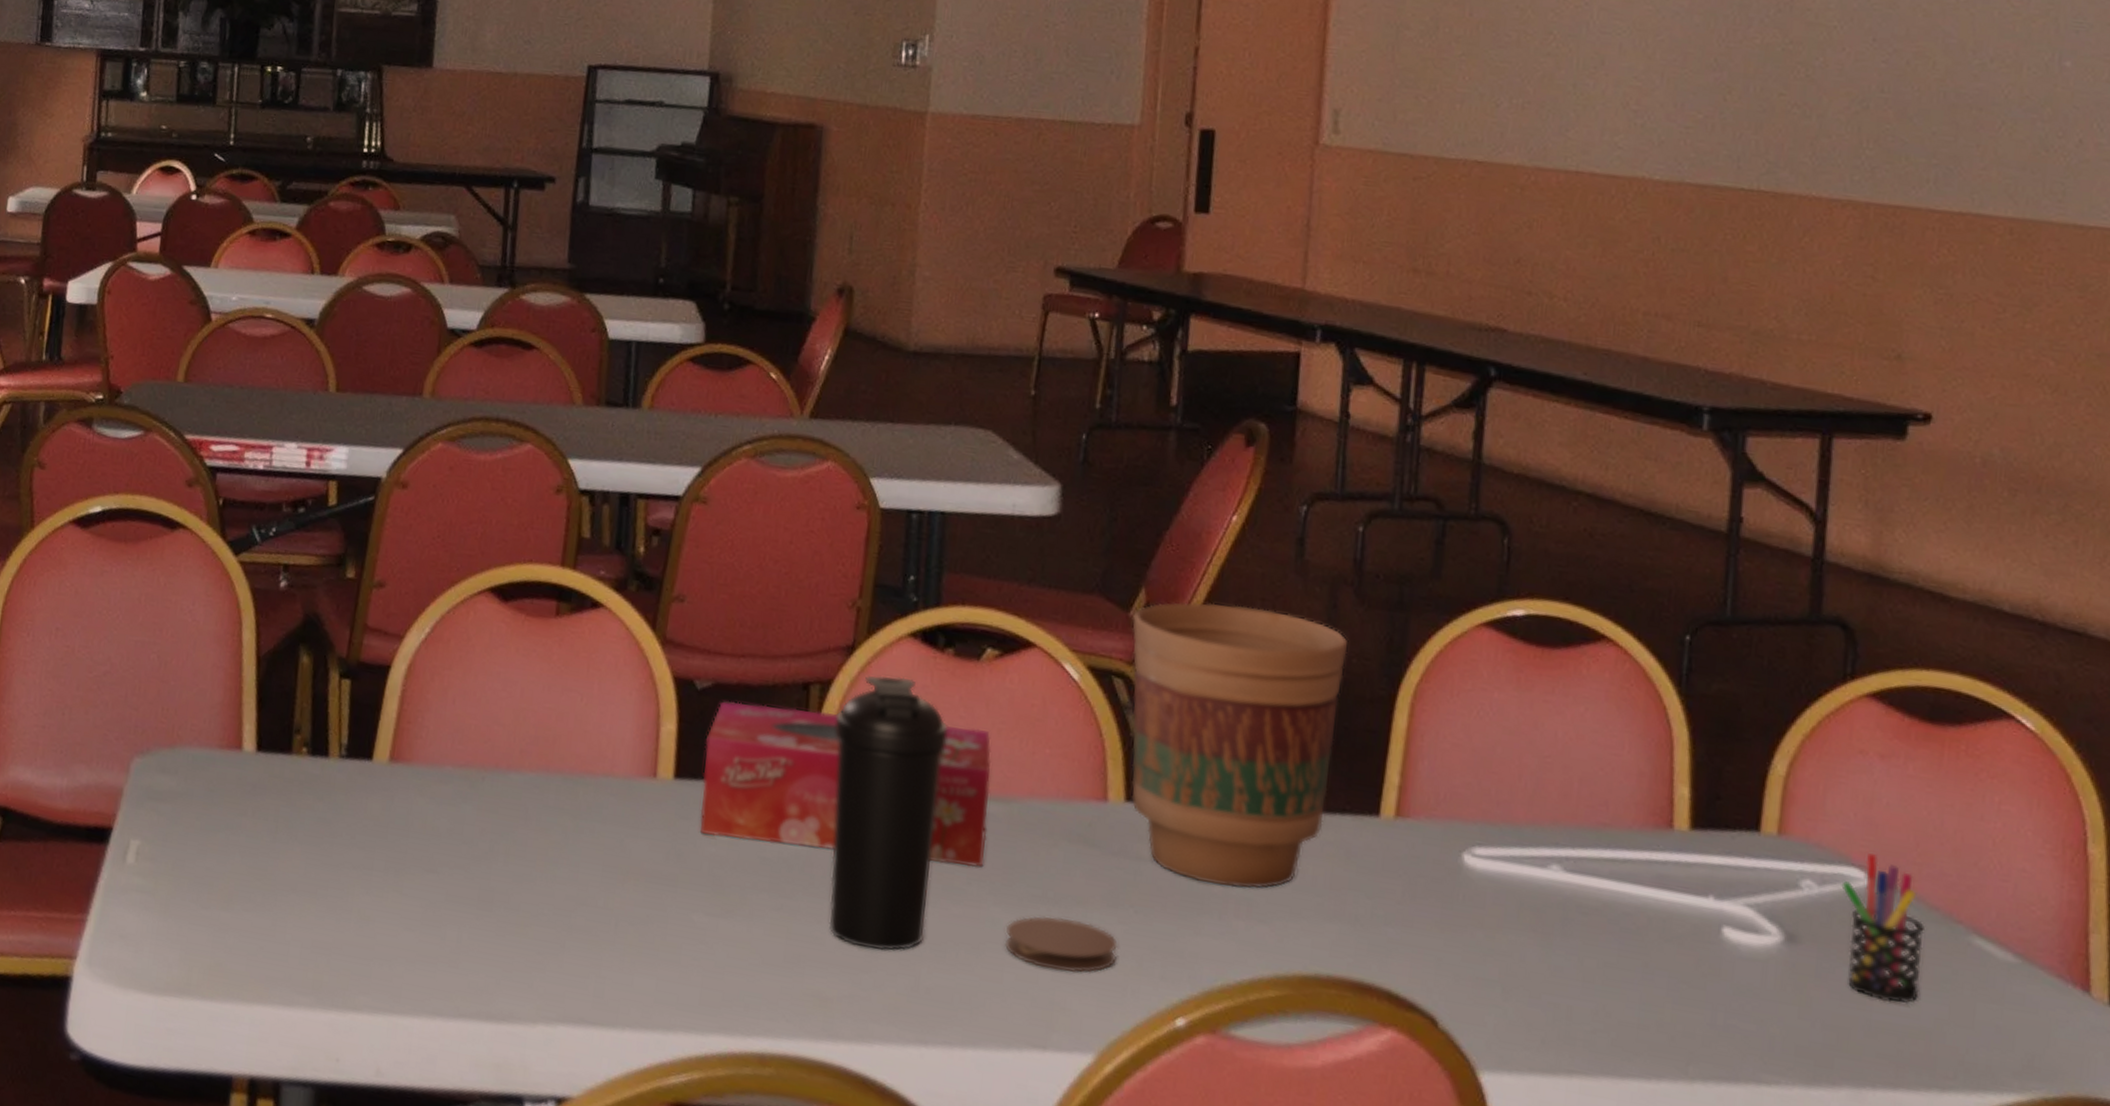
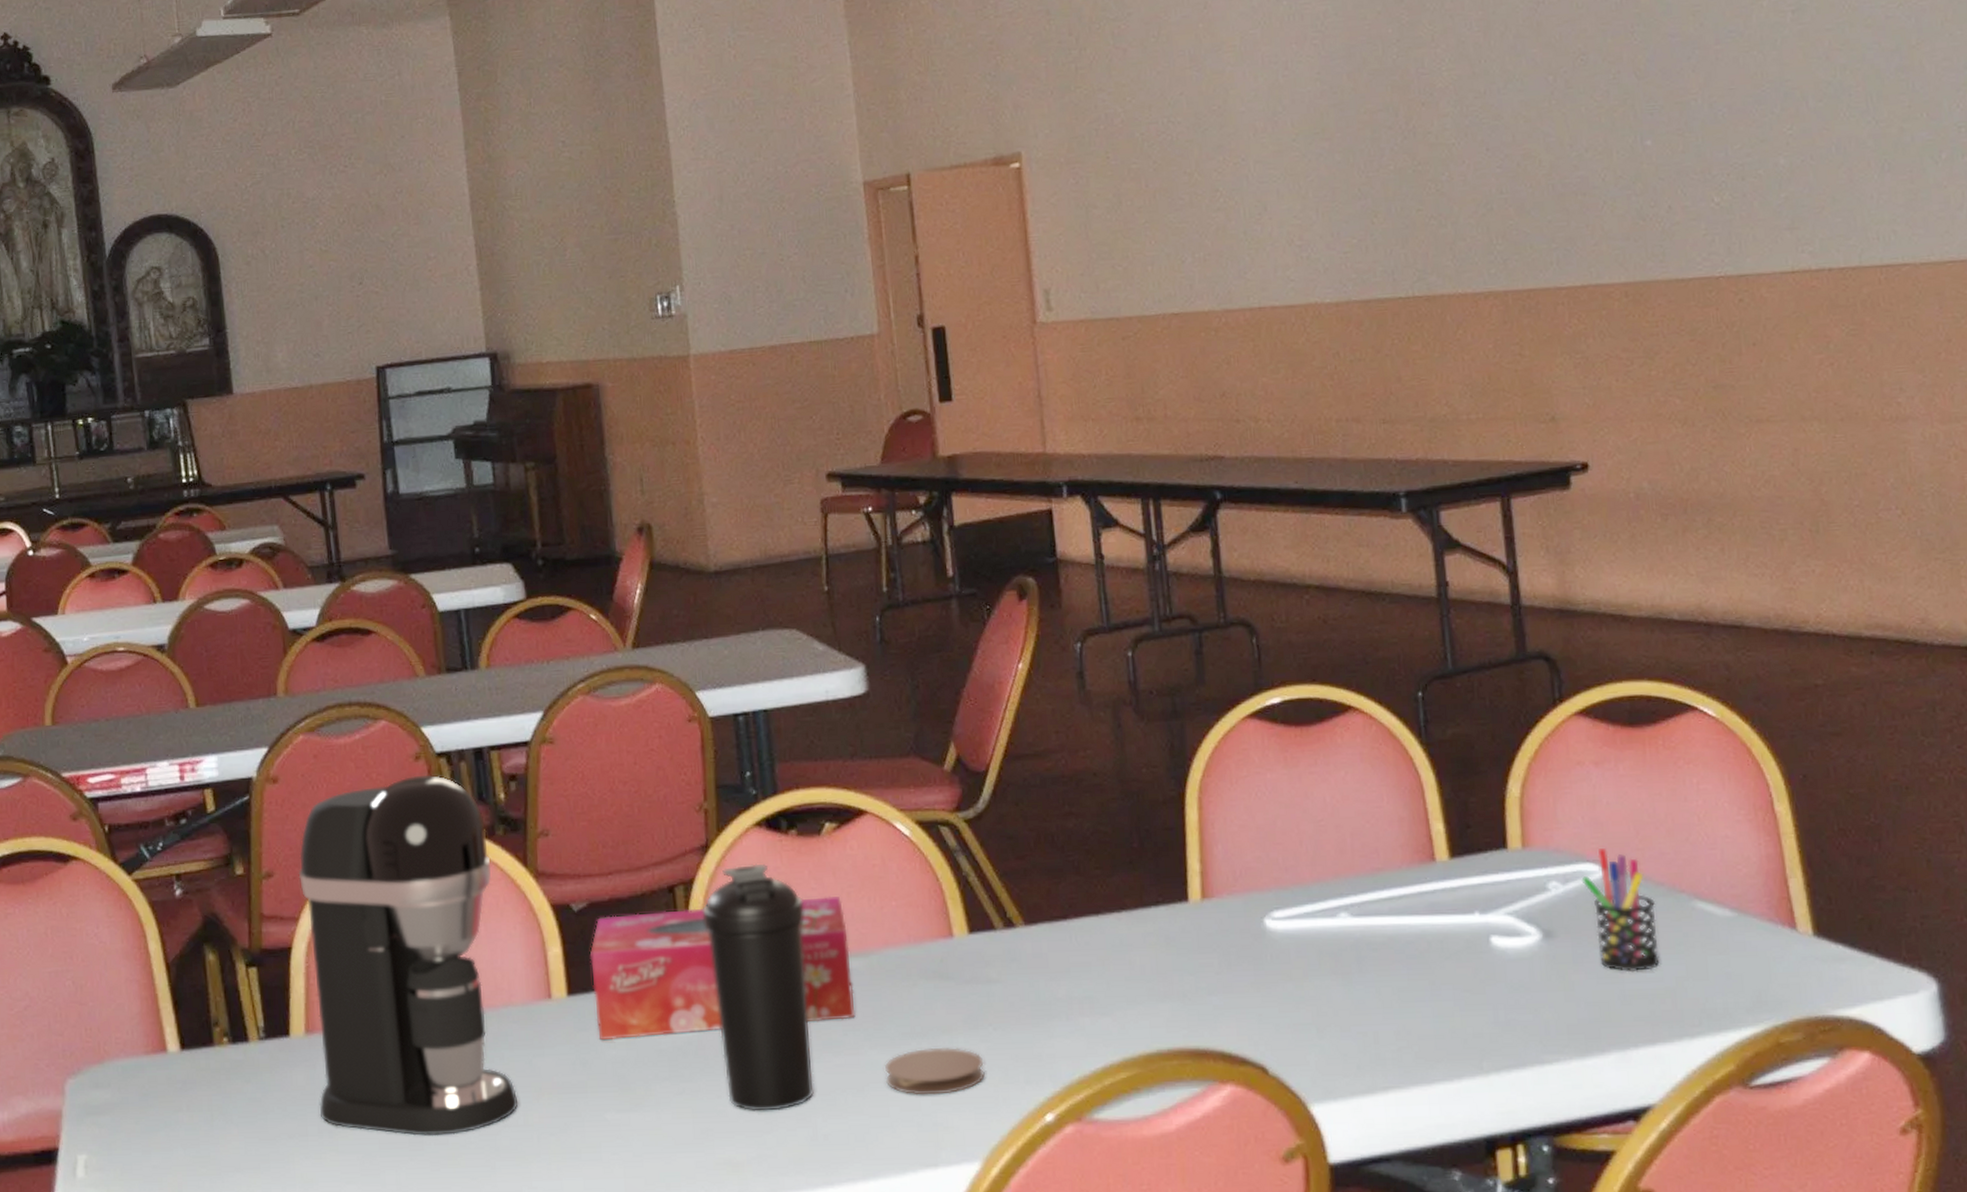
coffee maker: none [390,508,619,903] -> present [298,774,518,1136]
flower pot: present [1131,602,1349,889] -> none [946,740,1142,991]

